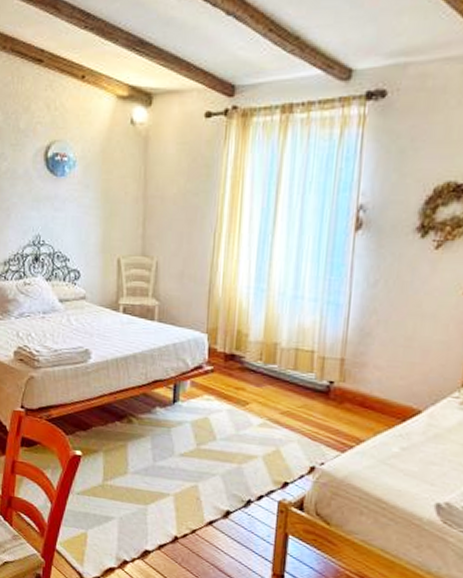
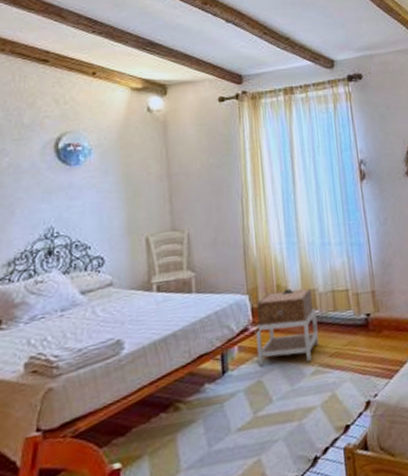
nightstand: none [208,336,274,414] -> present [255,289,319,366]

